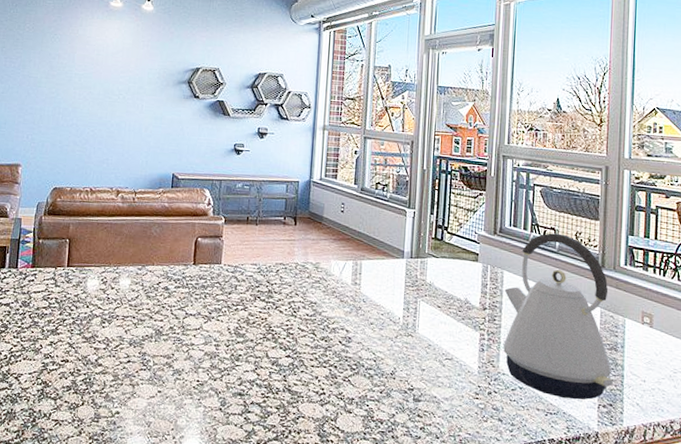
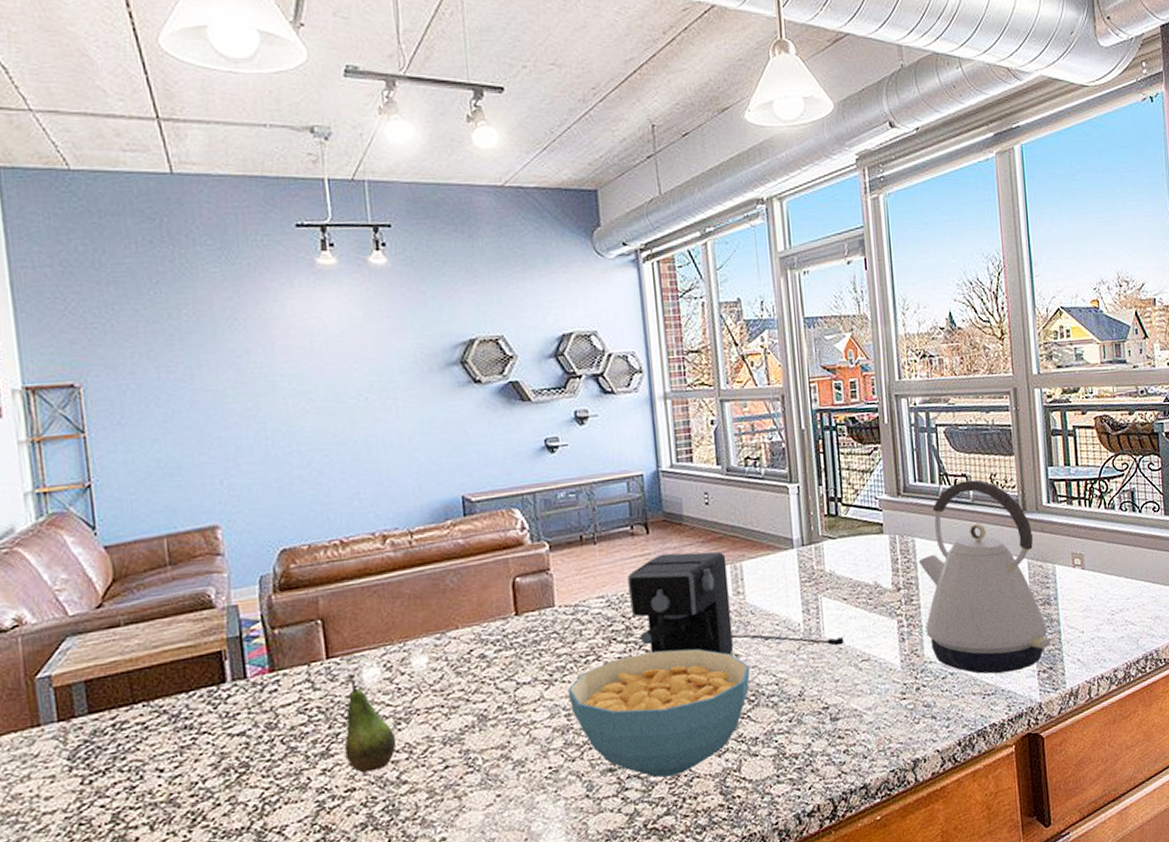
fruit: none [66,281,101,352] -> present [344,674,397,773]
cereal bowl: none [219,312,355,412] -> present [567,648,750,778]
coffee maker: none [274,242,434,342] -> present [627,551,844,656]

